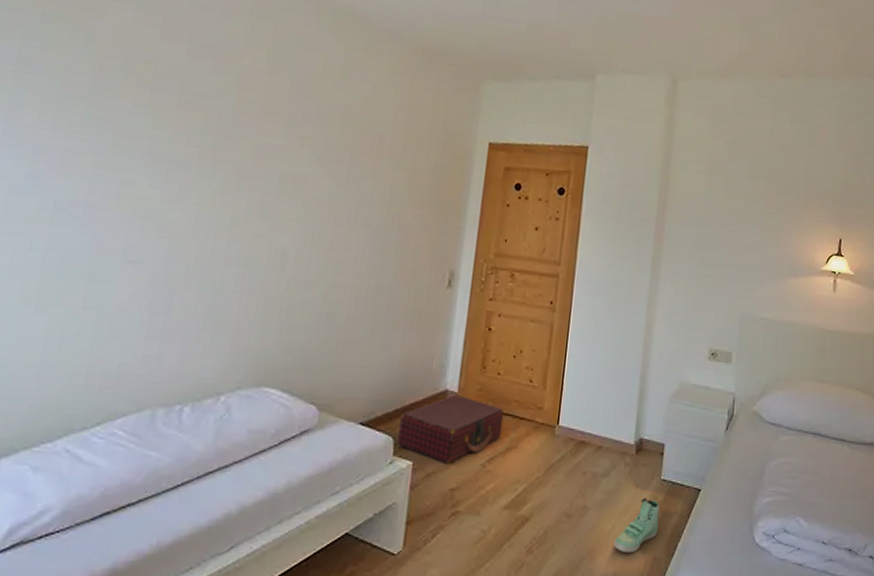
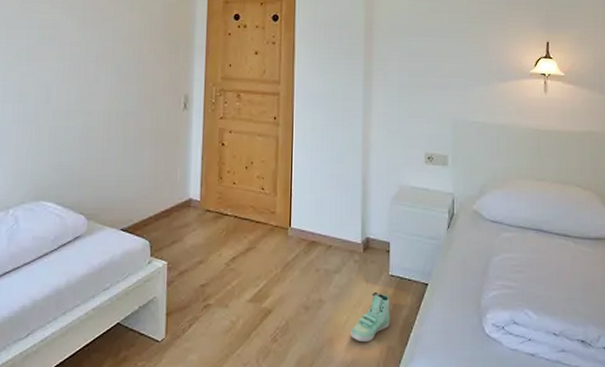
suitcase: present [397,395,504,463] -> none [153,203,242,263]

